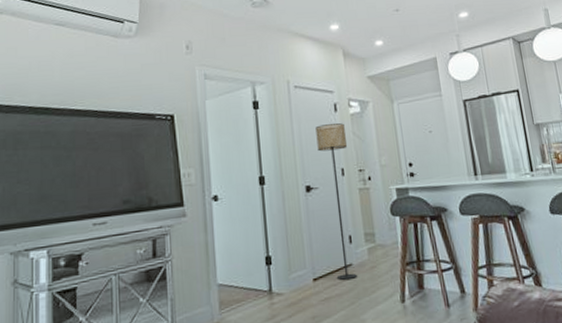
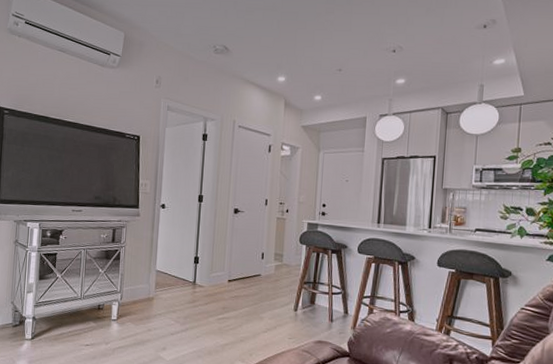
floor lamp: present [315,123,357,280] -> none [246,161,275,286]

